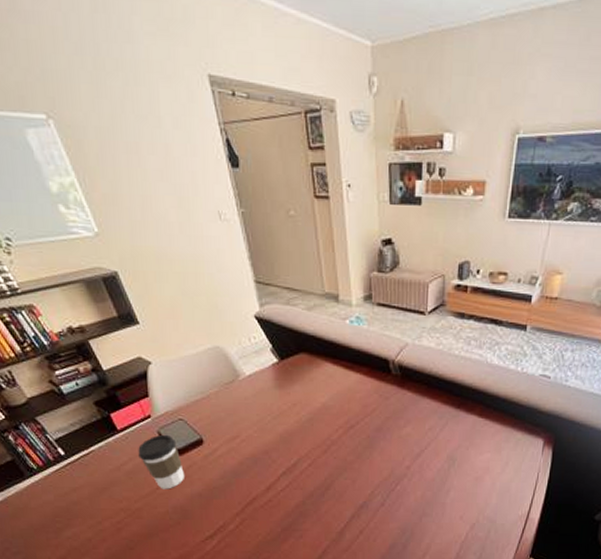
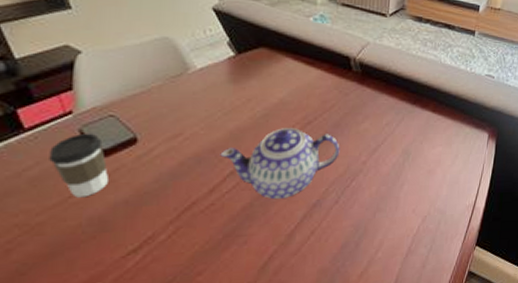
teapot: none [273,432,383,499] -> present [220,128,340,200]

